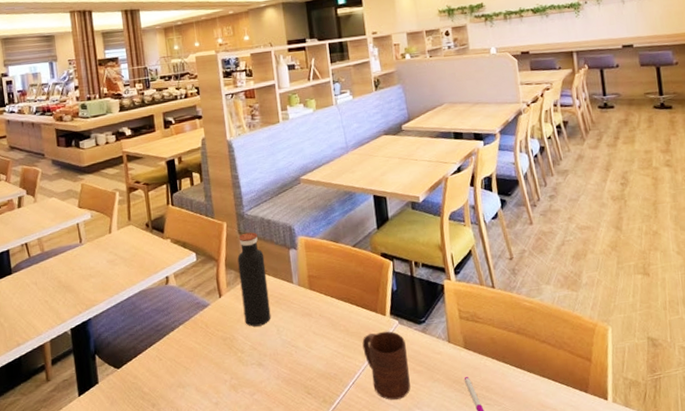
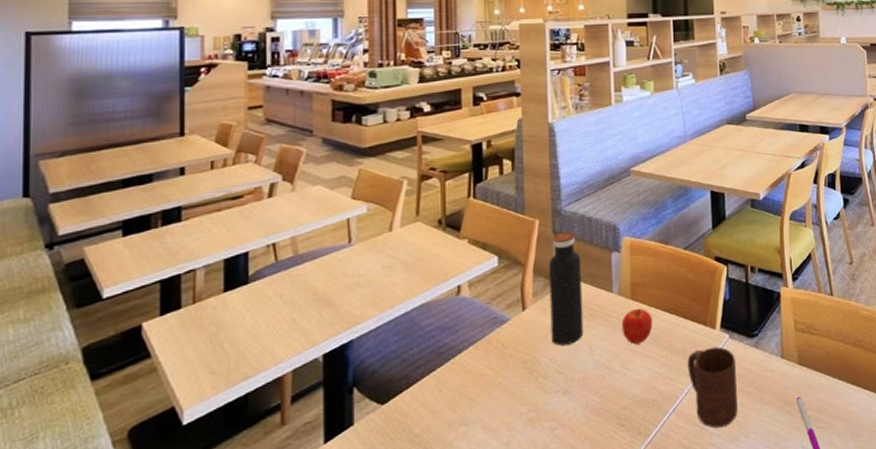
fruit: none [302,297,330,328] -> present [621,308,653,345]

